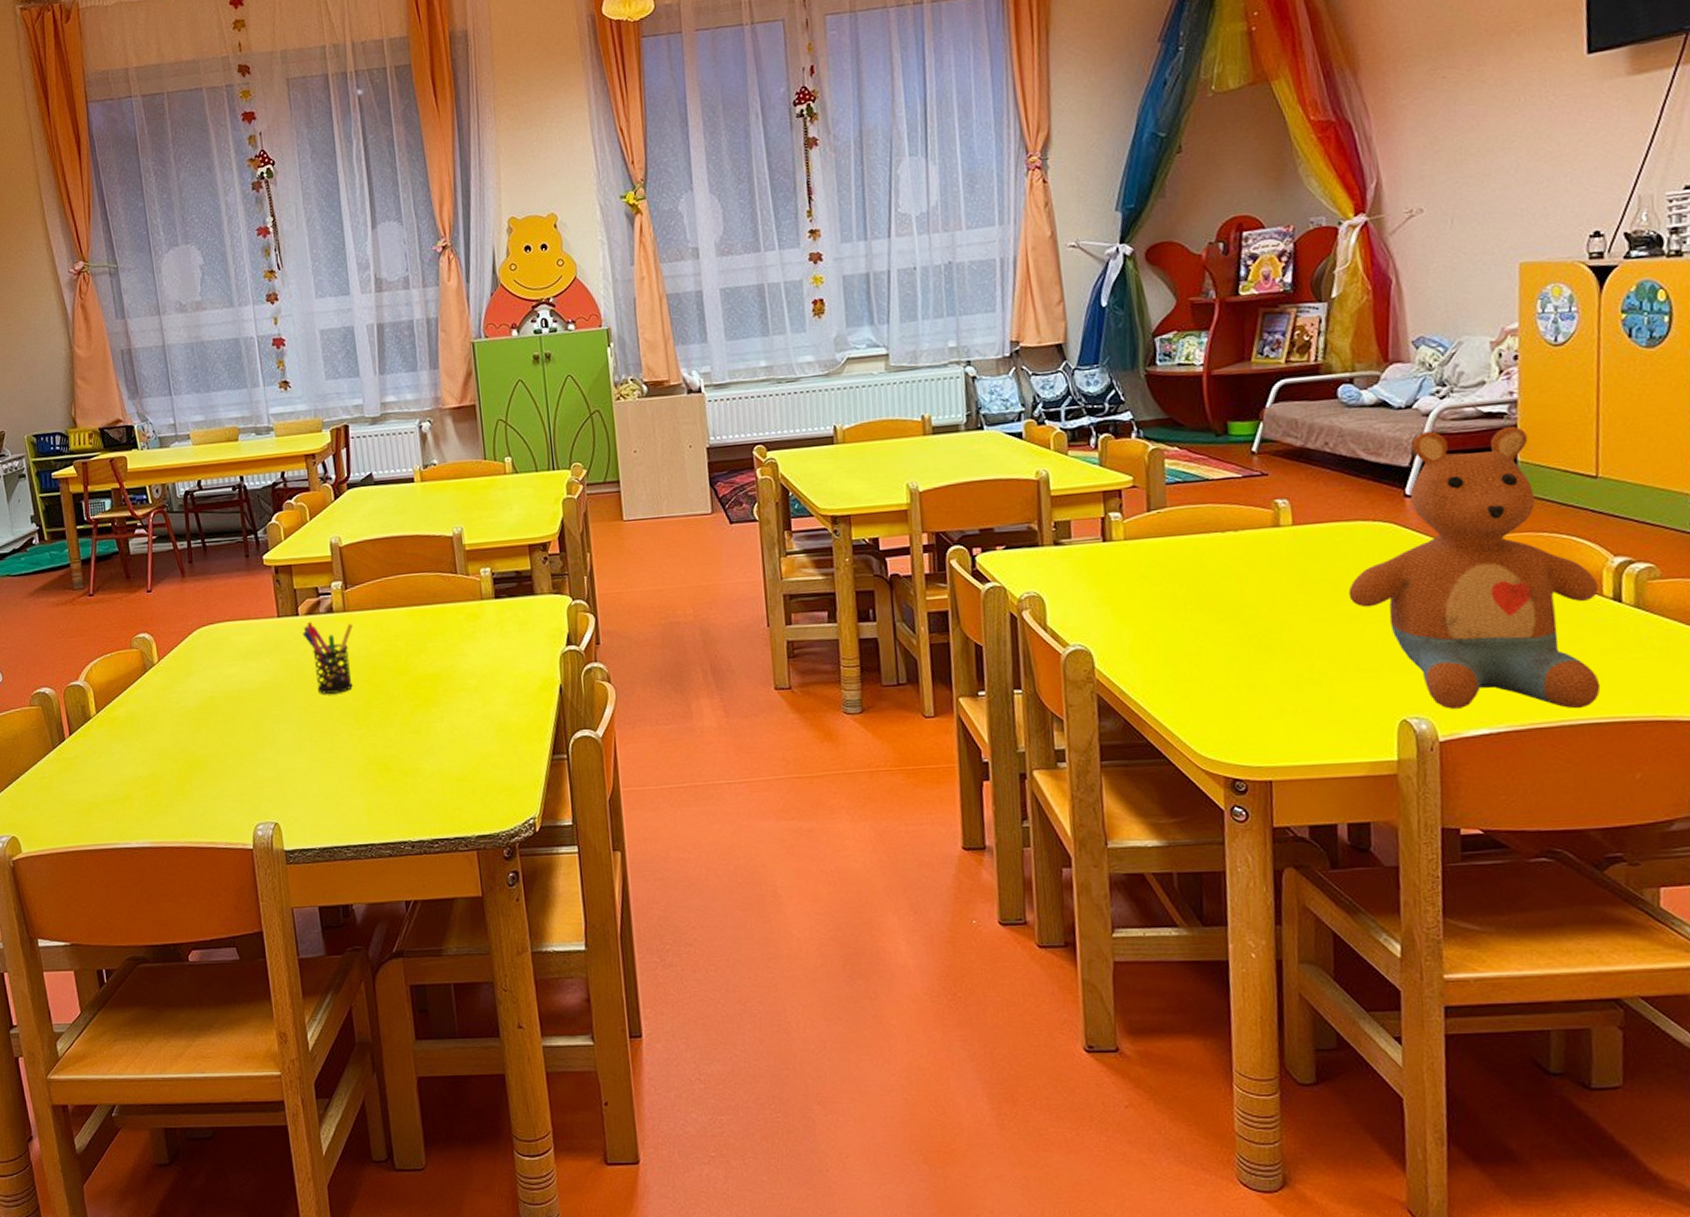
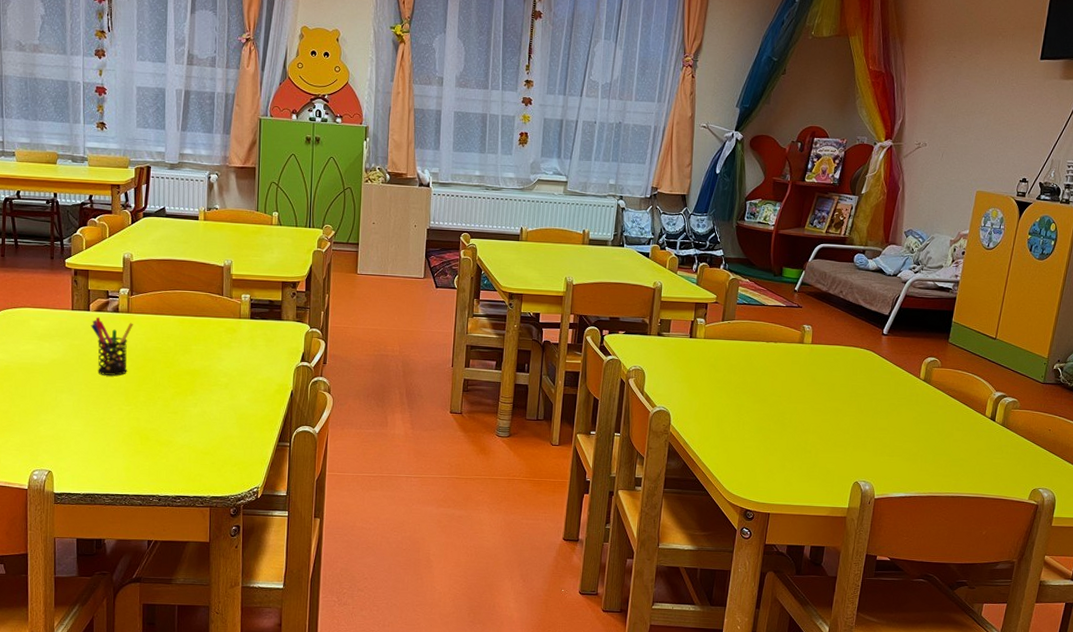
stuffed toy: present [1348,426,1601,709] -> none [837,294,984,487]

